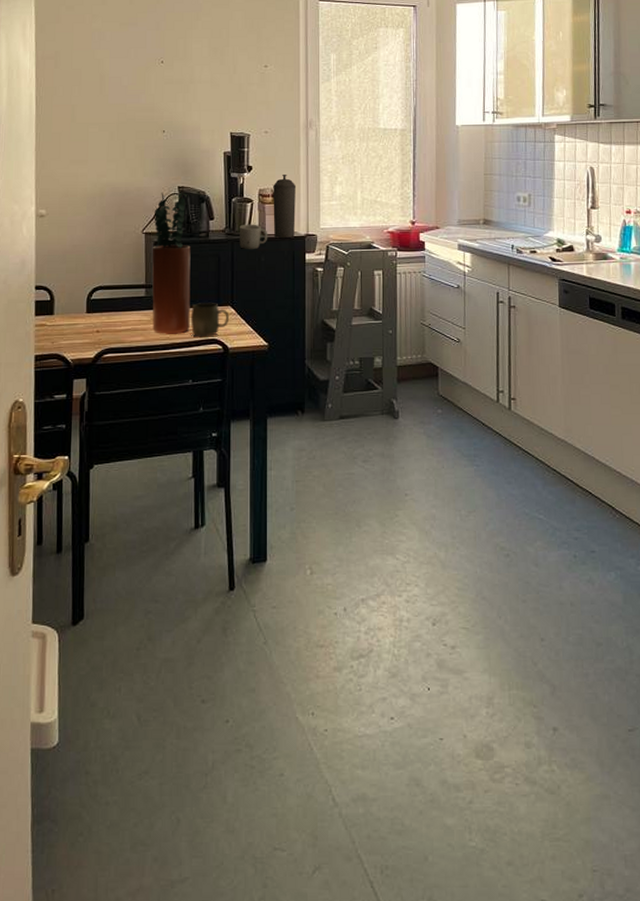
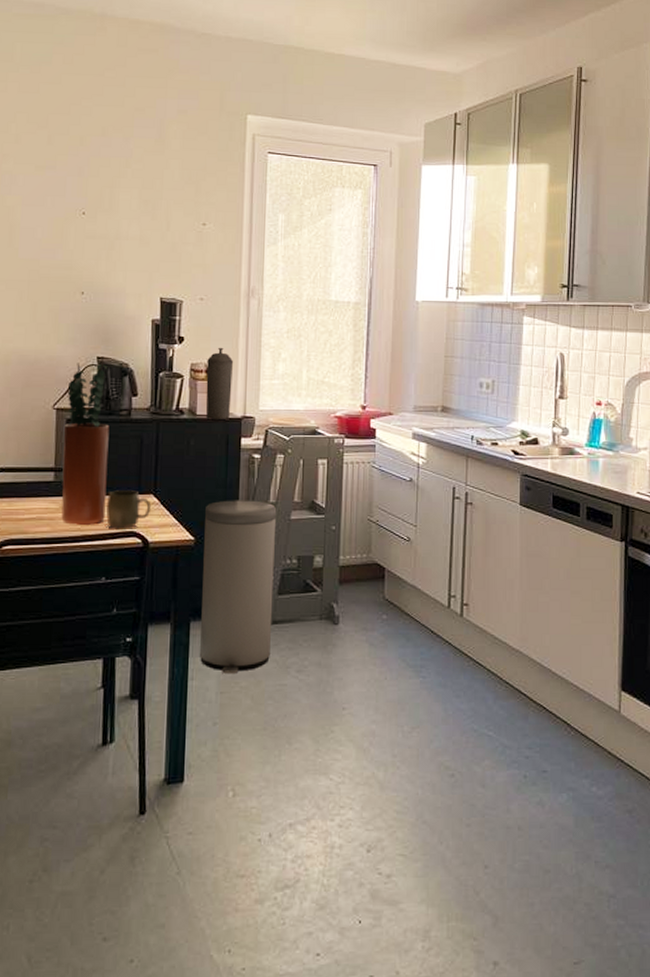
mug: present [240,224,268,250] -> none [166,402,200,432]
pedal bin: none [277,309,340,465] -> present [200,500,277,675]

